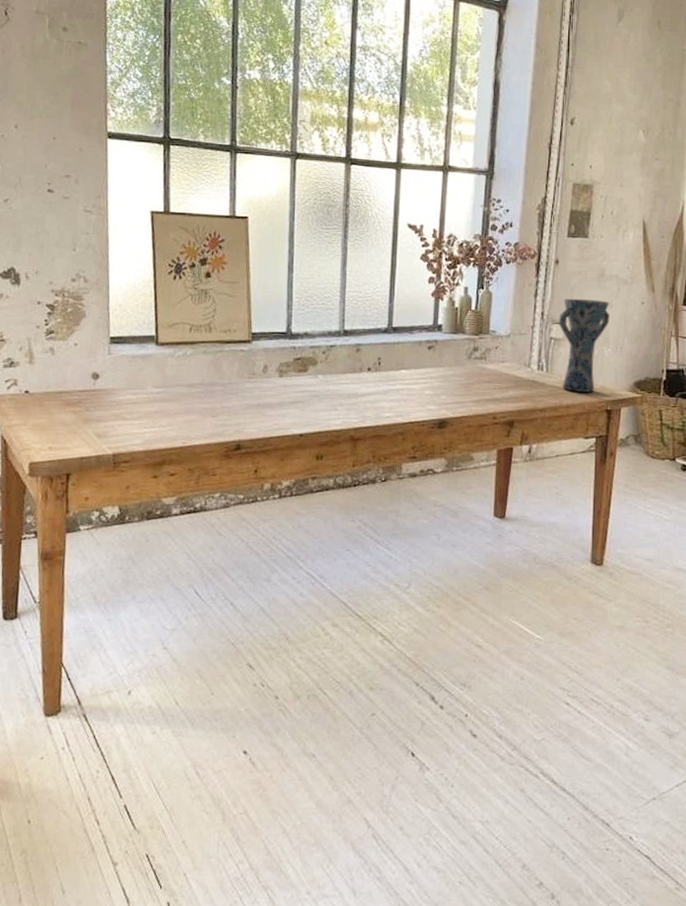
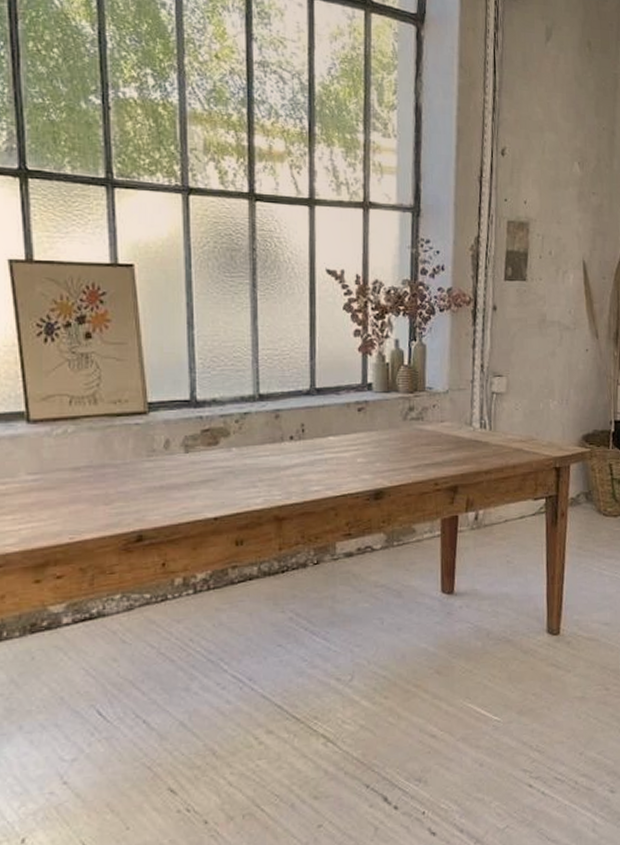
vase: present [558,298,610,393] -> none [500,348,554,451]

